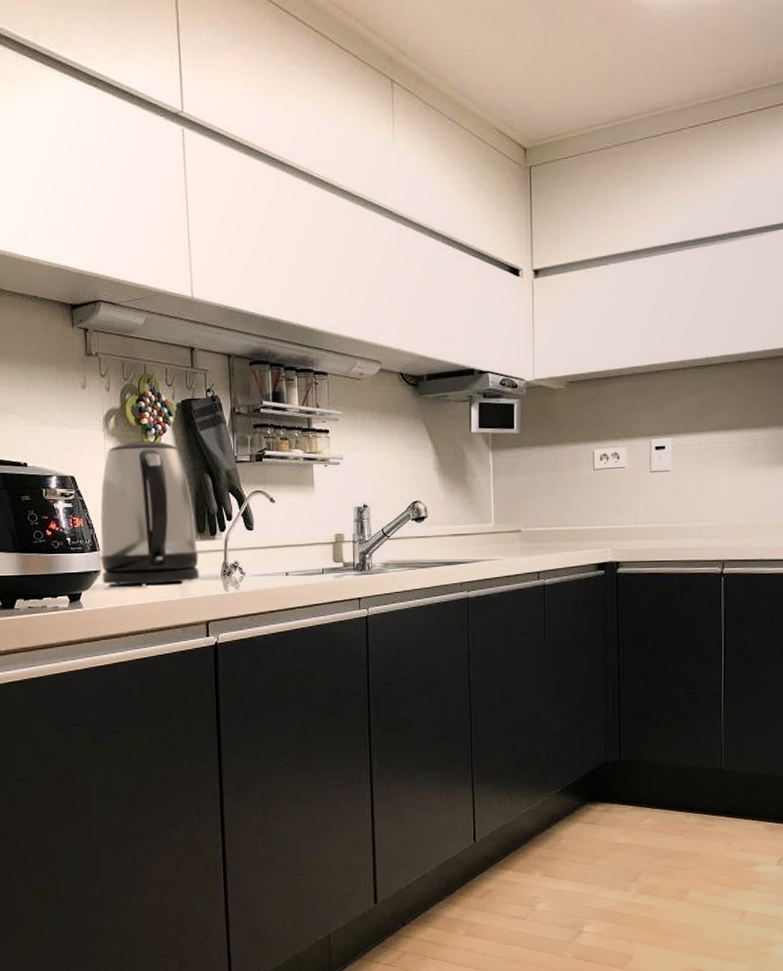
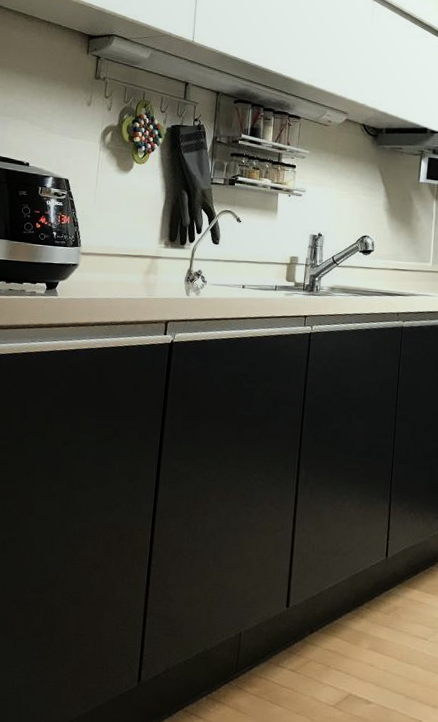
kettle: present [100,440,200,585] -> none [78,155,169,284]

